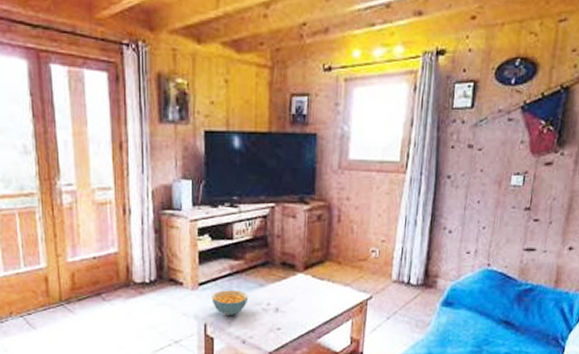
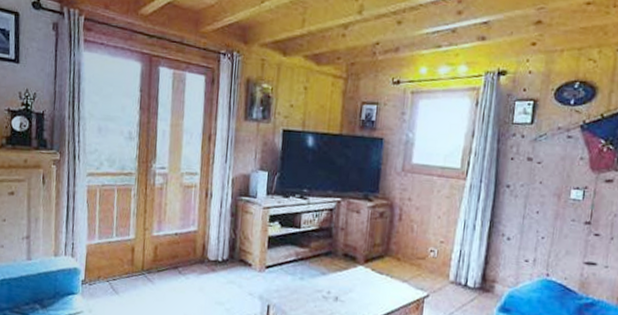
cereal bowl: present [211,290,249,315] -> none [276,274,311,300]

